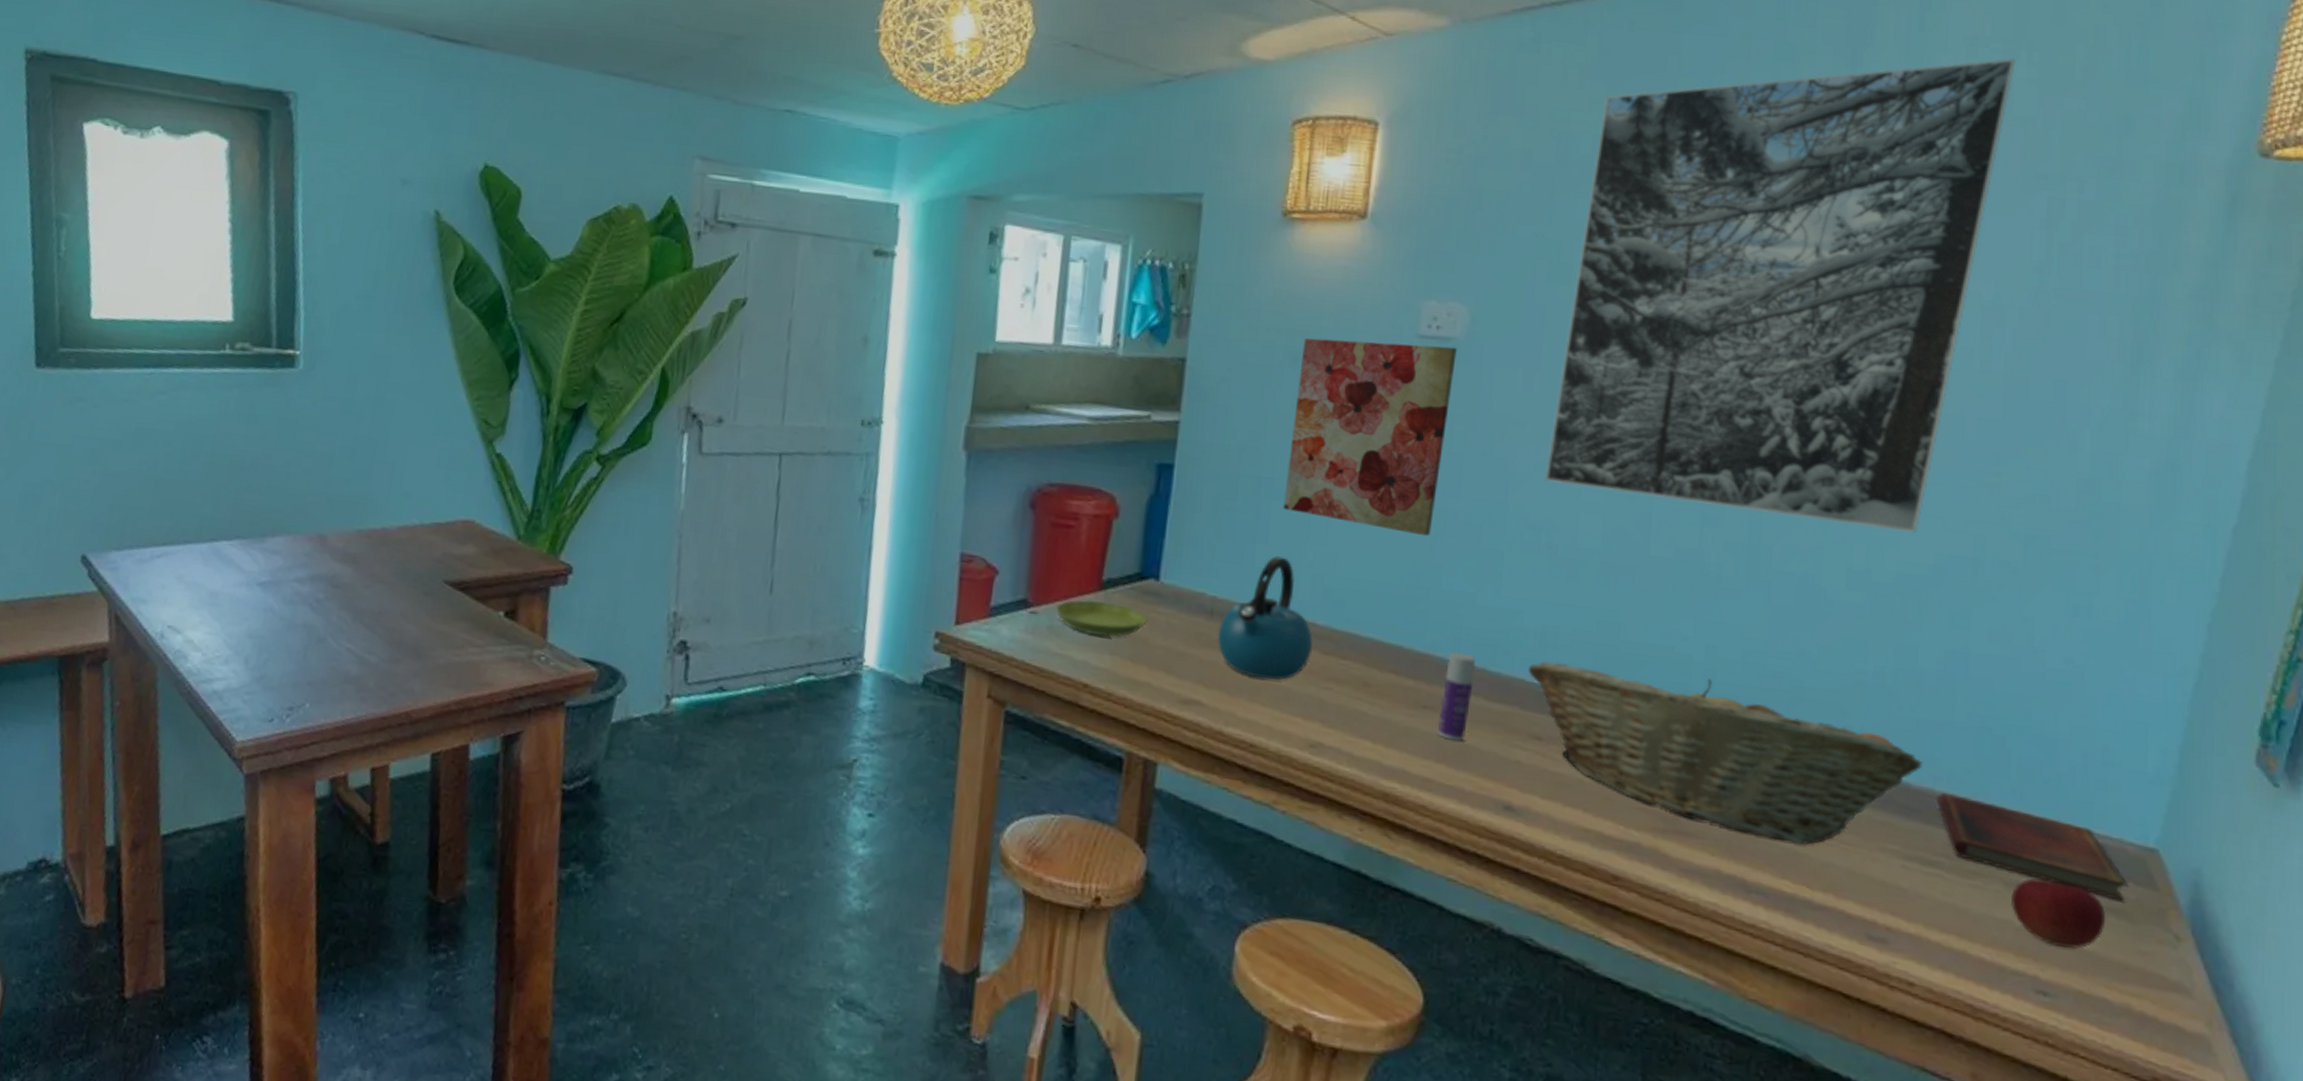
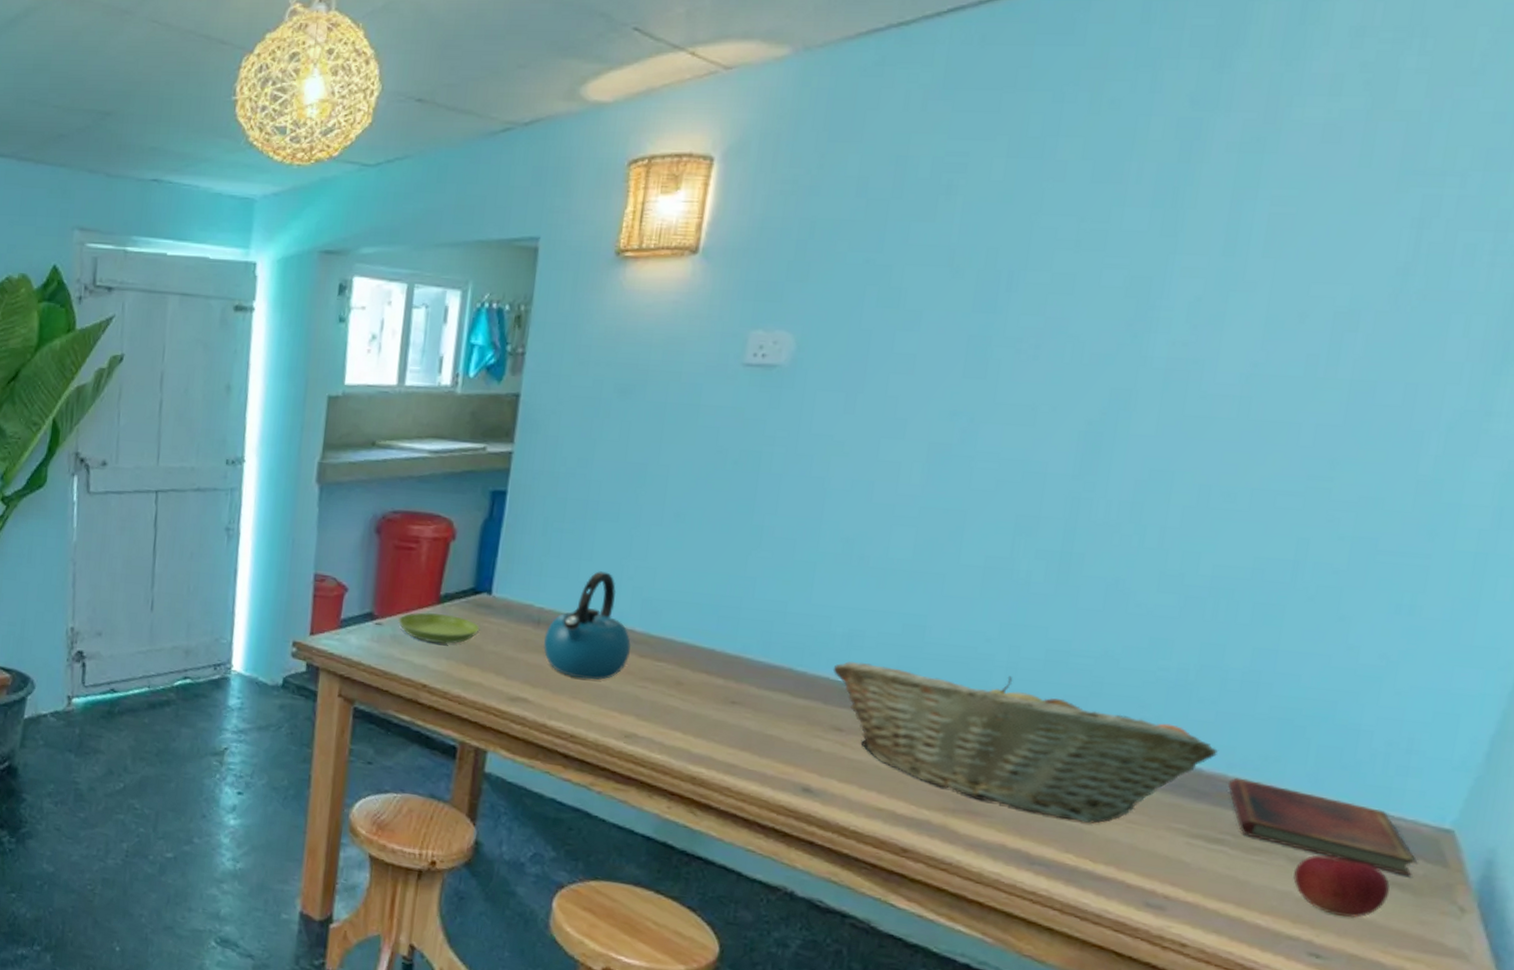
wall art: present [1283,337,1457,537] -> none [607,370,781,551]
bottle: present [1438,652,1475,742] -> none [744,654,783,733]
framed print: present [1544,58,2016,533] -> none [860,47,1406,538]

